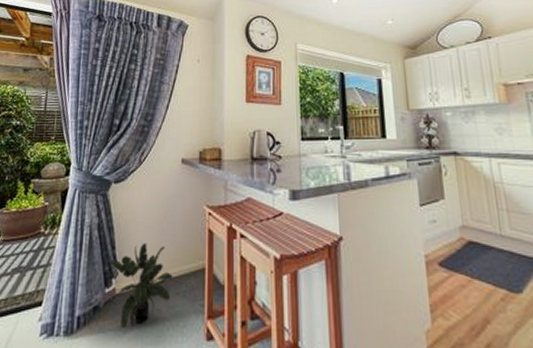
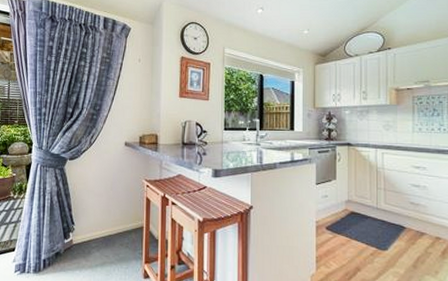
potted plant: present [108,242,173,328] -> none [67,206,118,269]

